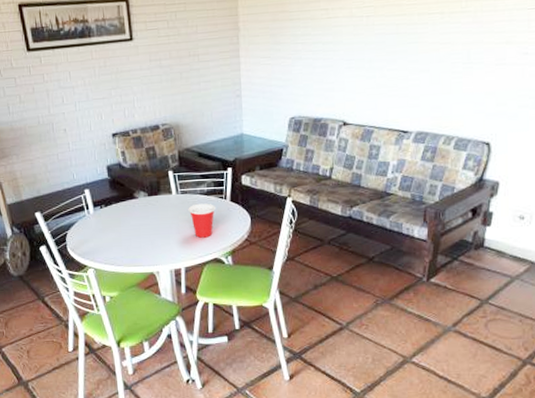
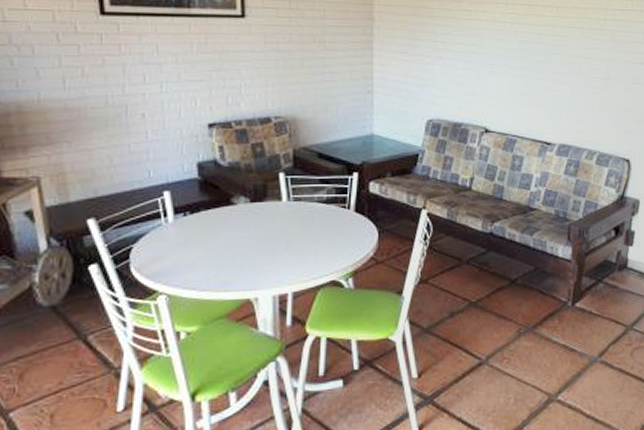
cup: present [188,203,216,238] -> none [301,213,337,255]

